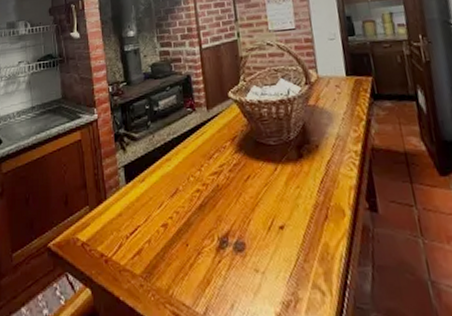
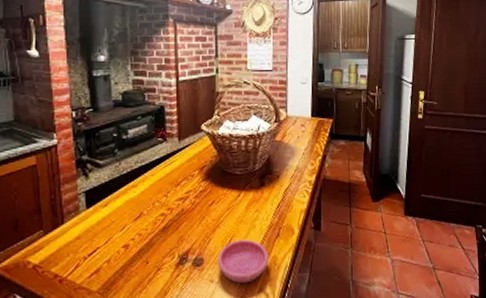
saucer: none [260,221,320,276] -> present [217,239,269,284]

